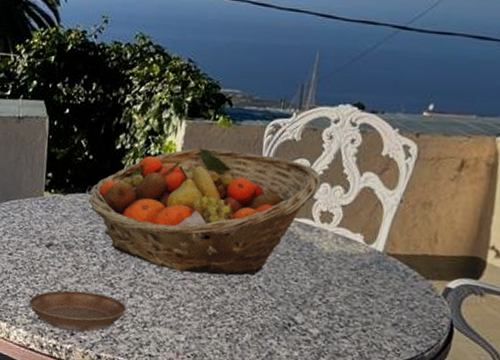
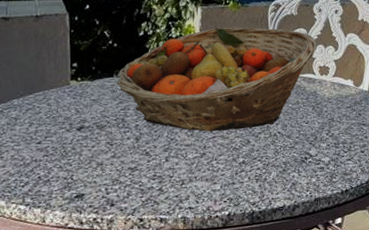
saucer: present [28,290,127,332] -> none [63,163,164,203]

